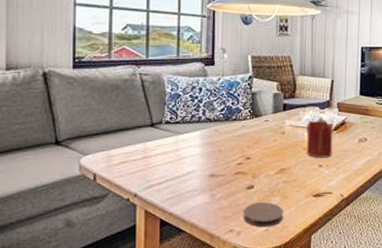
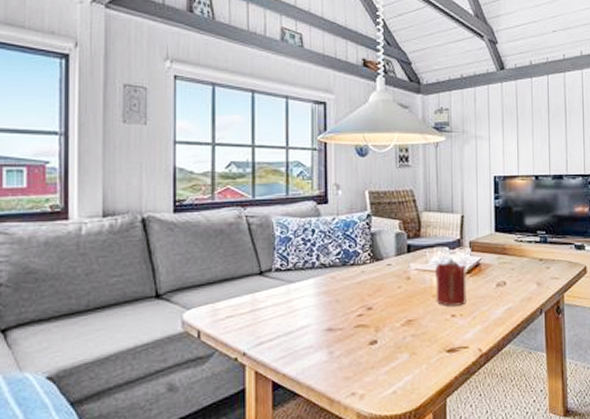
coaster: present [243,202,283,228] -> none [367,359,412,390]

